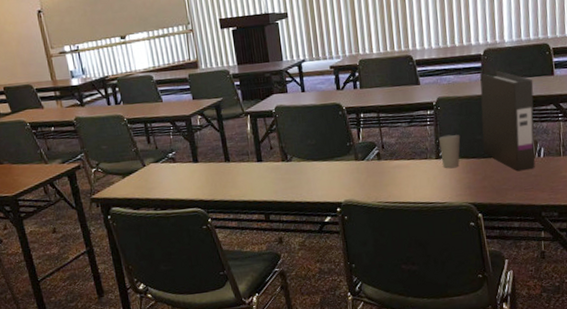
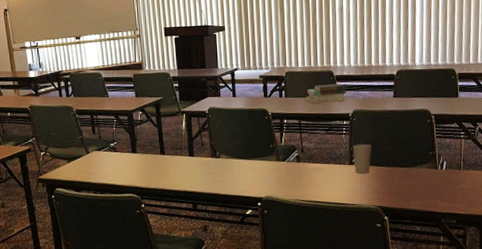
books: none [383,69,428,94] -> present [305,84,346,103]
binder: present [480,71,535,171] -> none [391,90,440,181]

